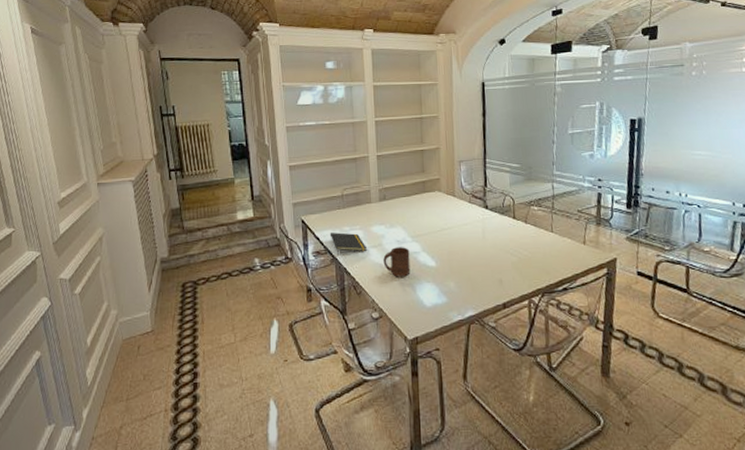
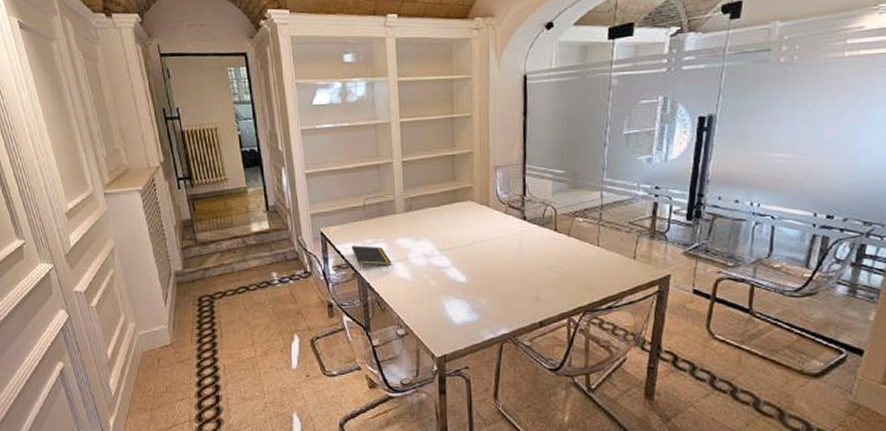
cup: present [383,247,411,277] -> none [409,261,439,293]

